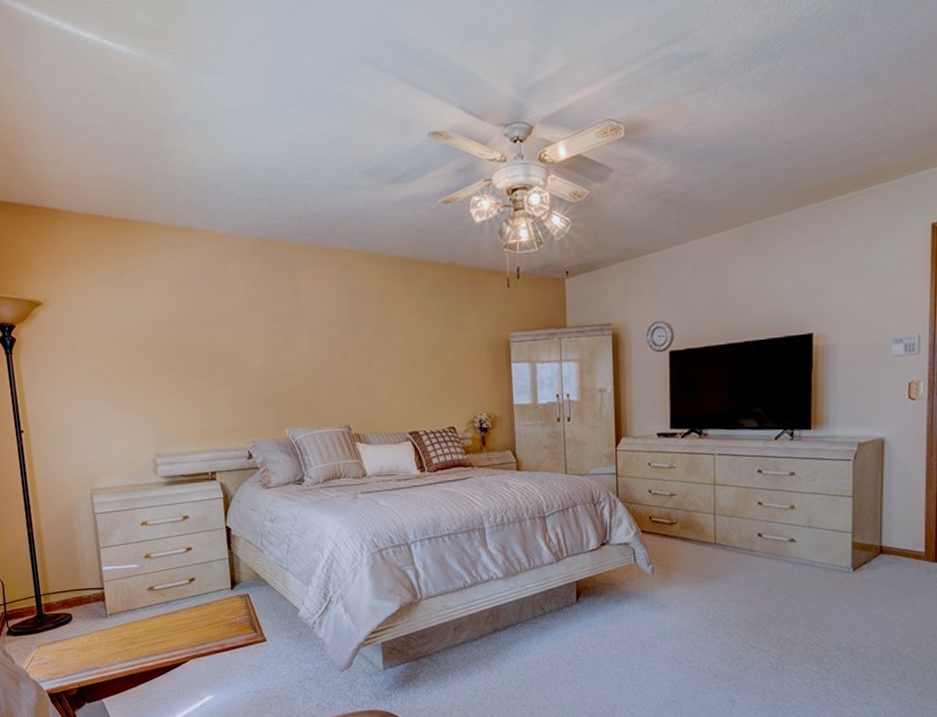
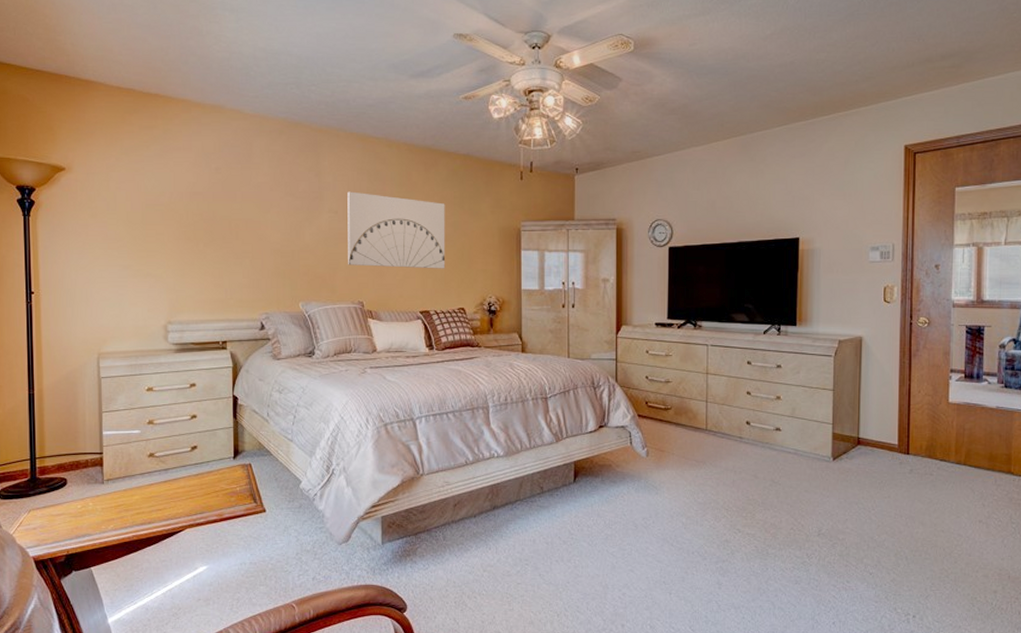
wall art: none [327,310,433,388] -> present [347,191,446,269]

